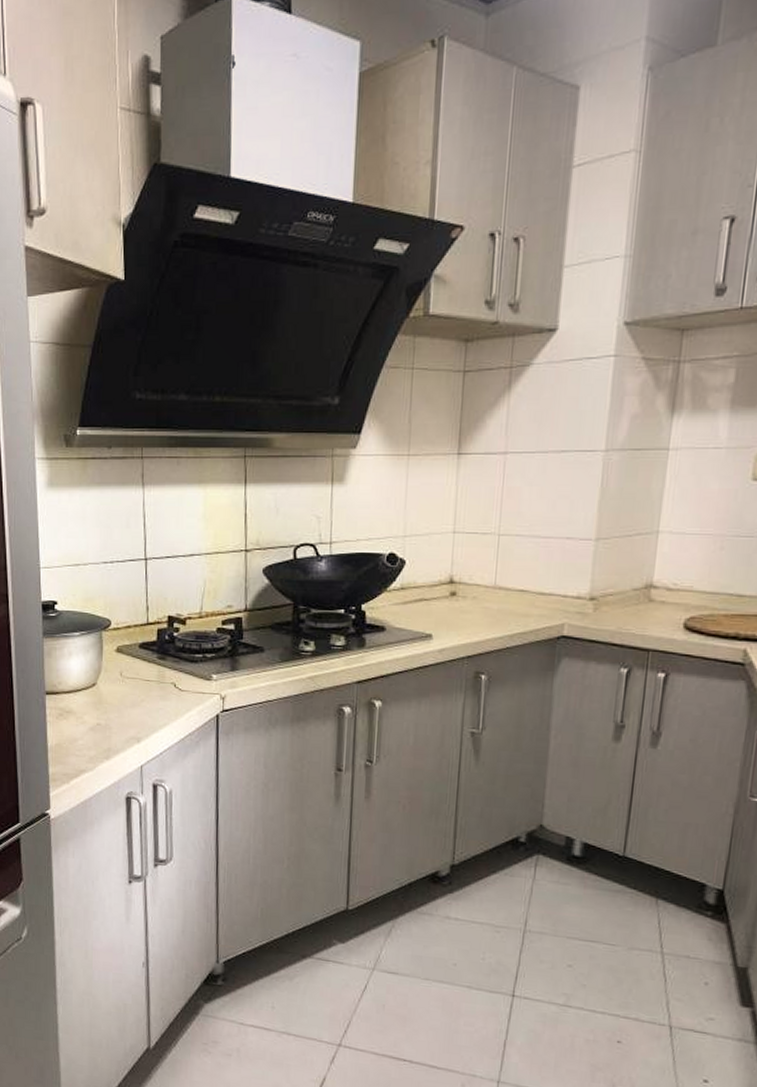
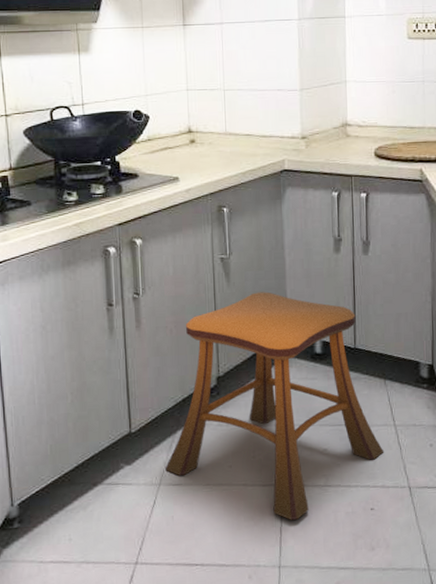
stool: none [381,776,644,1036] -> present [165,292,384,520]

